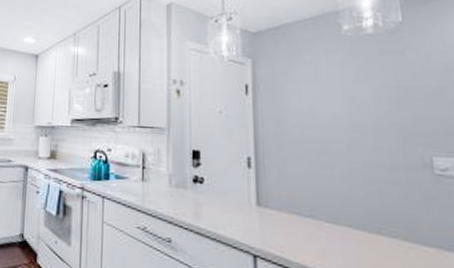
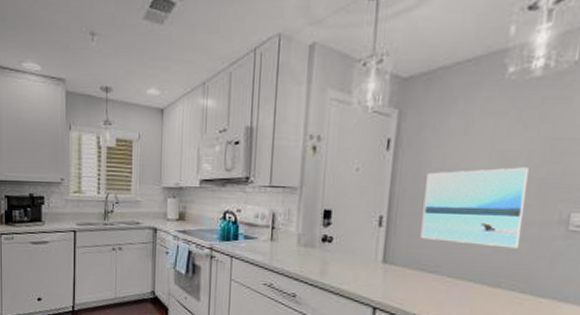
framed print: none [287,112,391,193] -> present [420,167,530,249]

